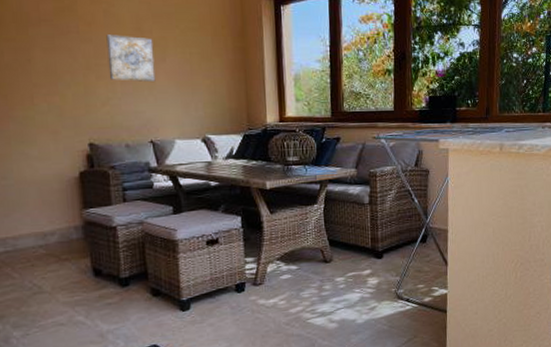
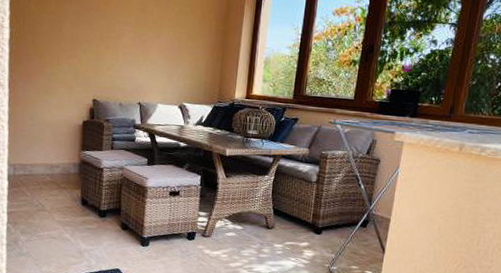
wall art: present [106,34,156,81] -> none [115,13,153,54]

